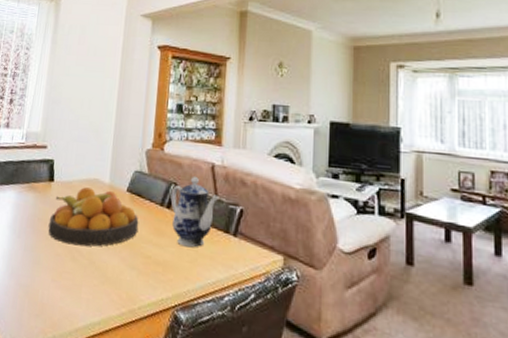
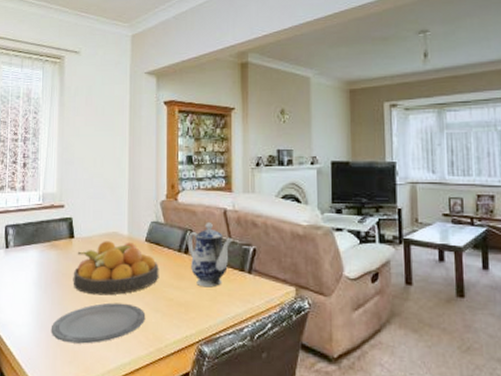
plate: none [20,254,121,298] -> present [50,302,146,344]

